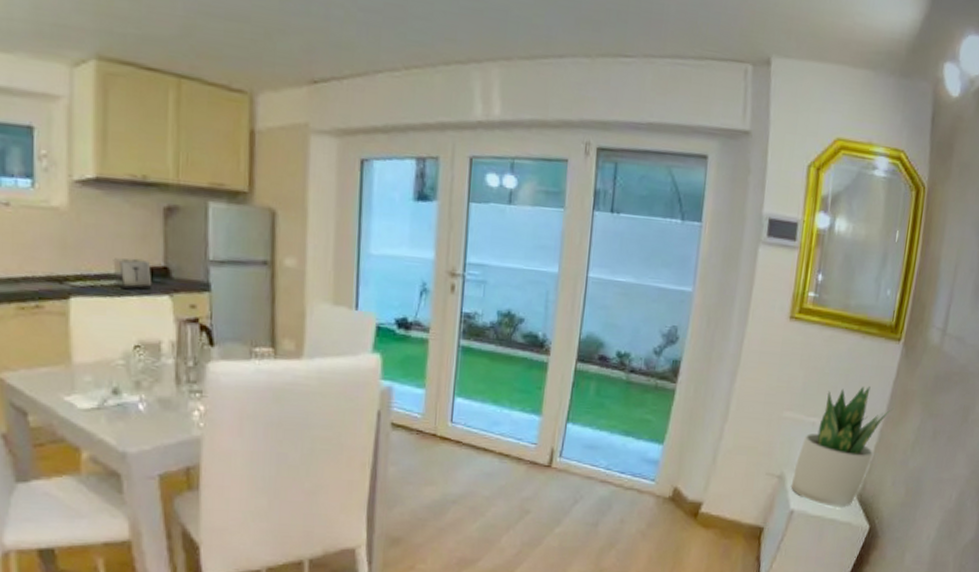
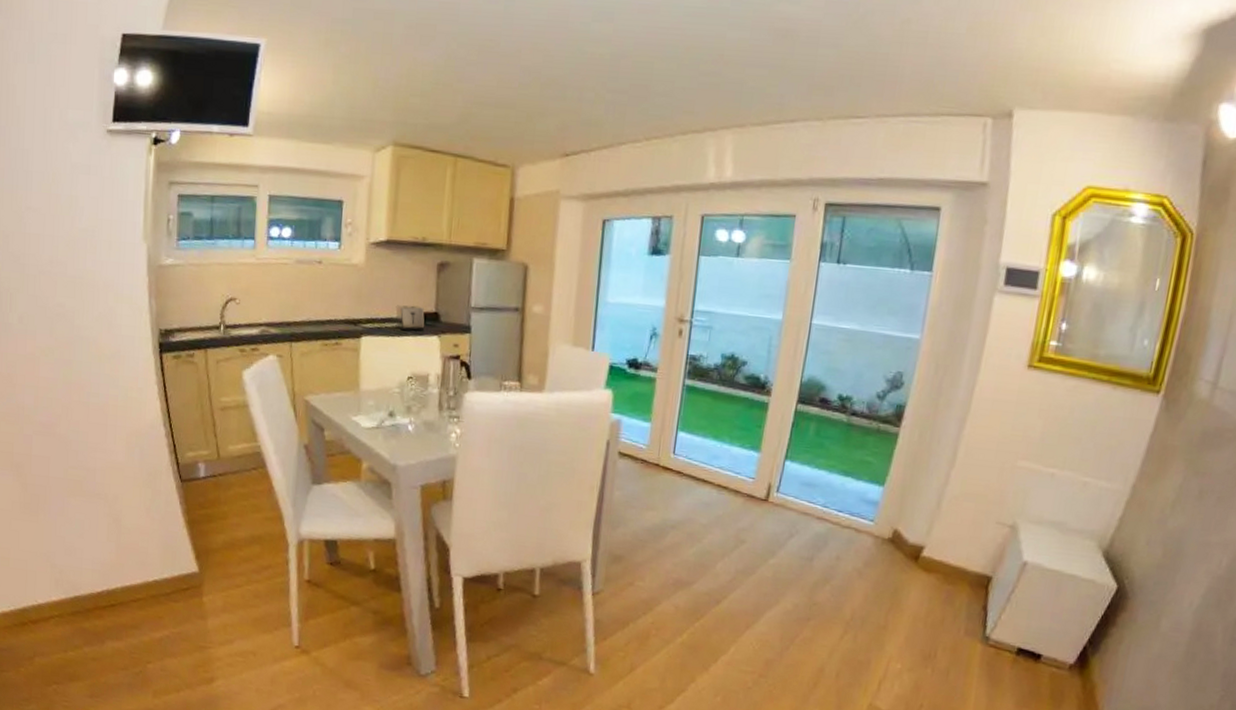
planter: present [791,386,892,507] -> none [1024,439,1148,564]

